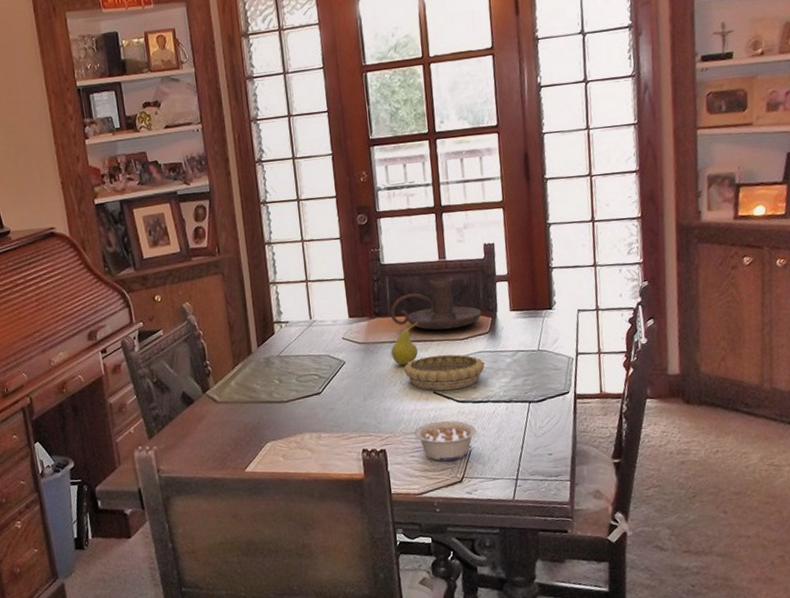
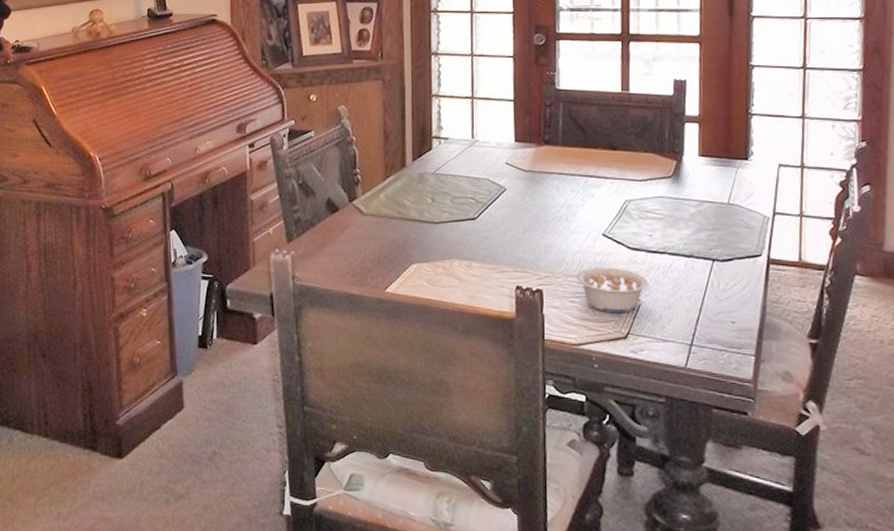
candle holder: present [390,277,481,331] -> none [562,111,665,168]
fruit: present [390,321,419,366] -> none [558,154,593,202]
decorative bowl: present [403,354,485,391] -> none [570,194,665,235]

